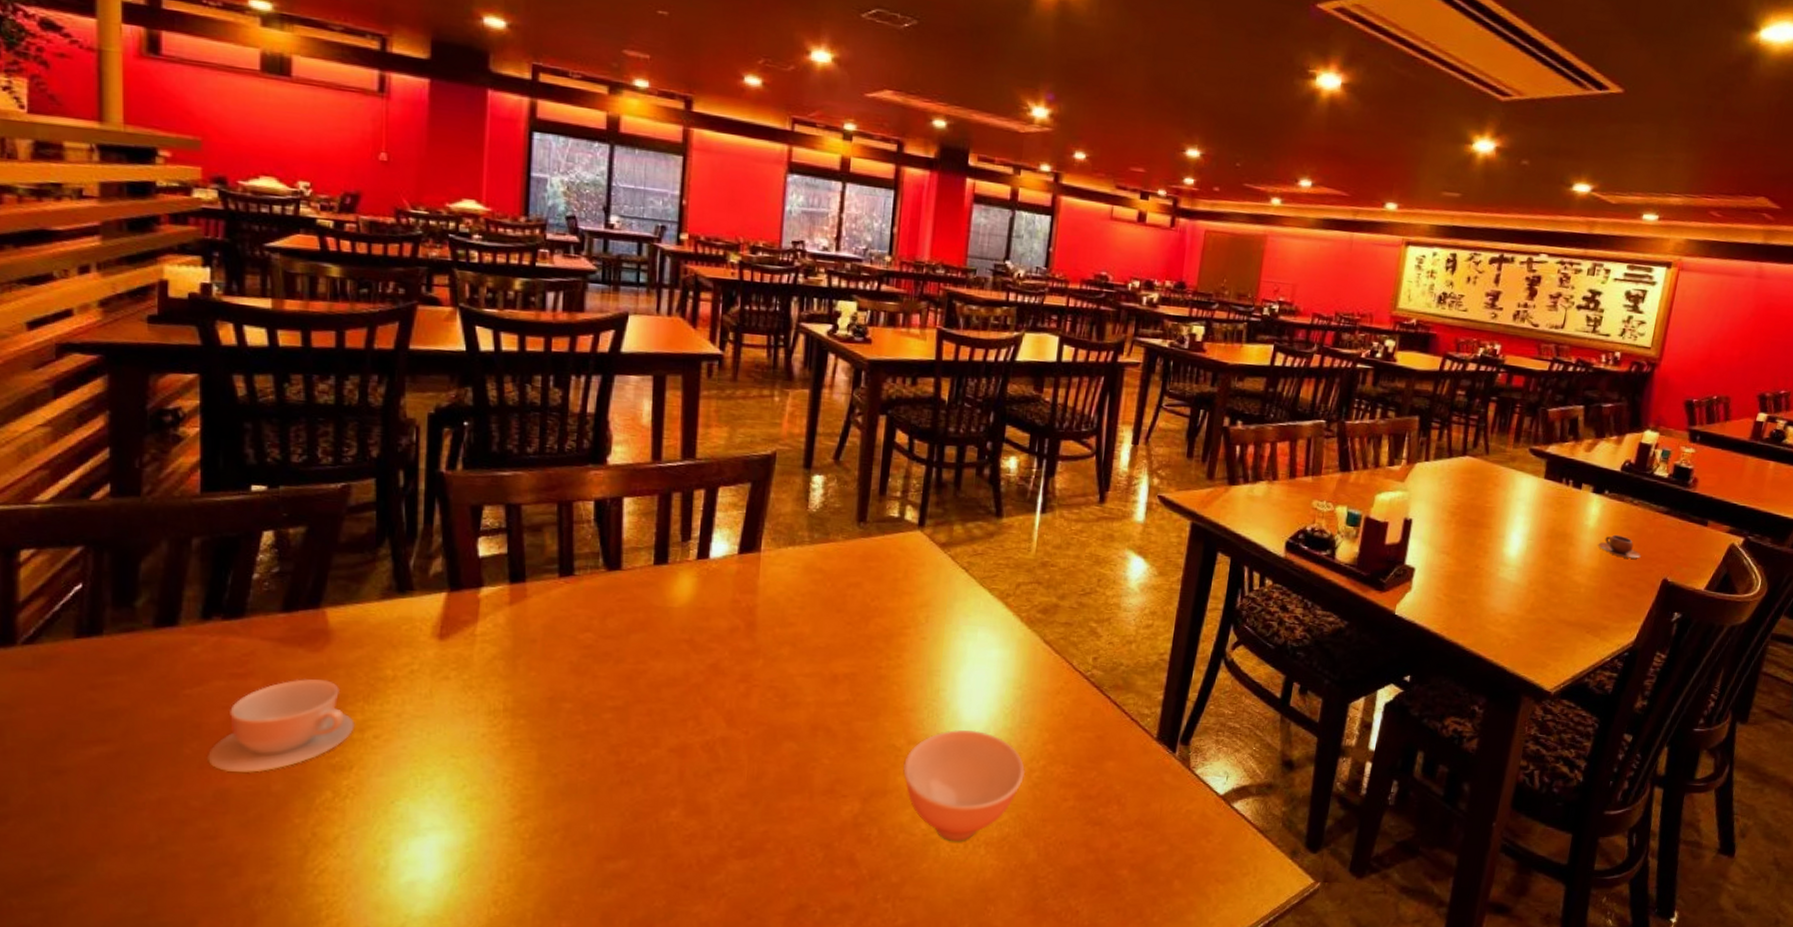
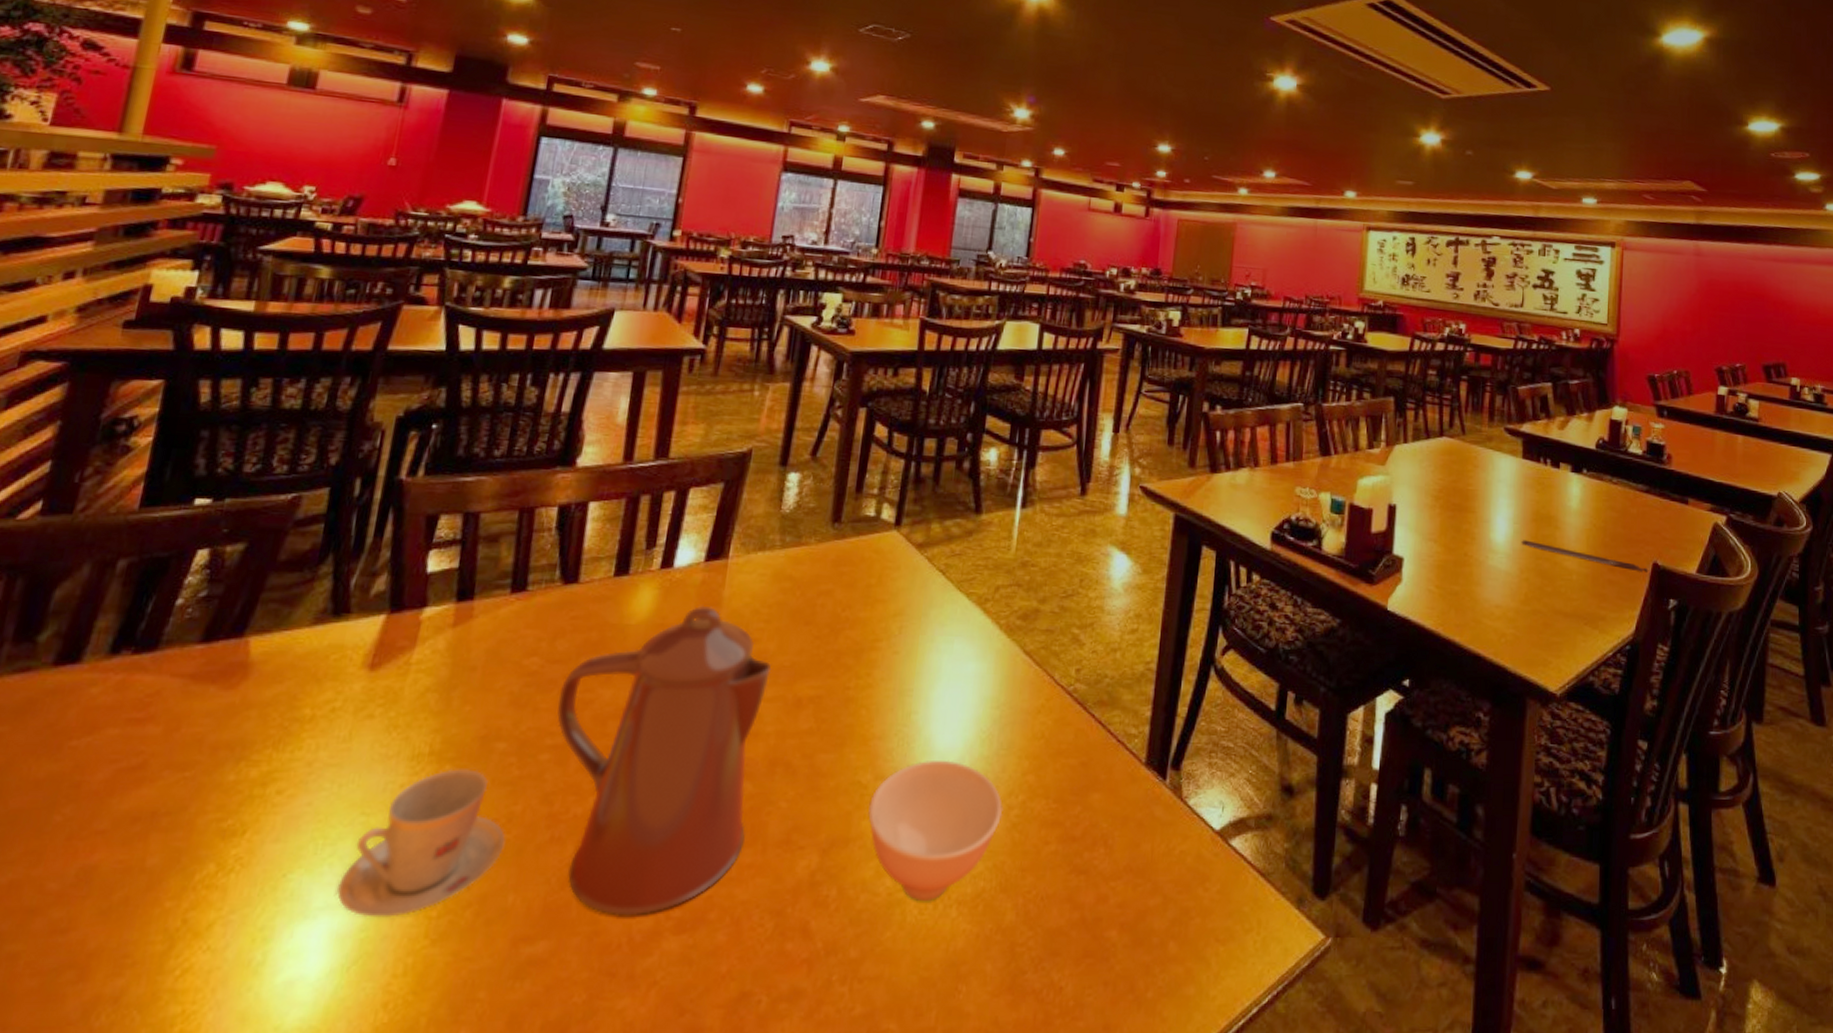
teacup: present [206,679,355,772] -> none [77,723,258,843]
teacup: none [441,723,581,838] -> present [337,769,506,918]
teapot: none [614,592,808,844] -> present [557,605,772,916]
chopsticks: none [1534,555,1658,588] -> present [1521,540,1649,573]
teacup: present [1598,534,1641,559] -> none [1583,516,1628,542]

